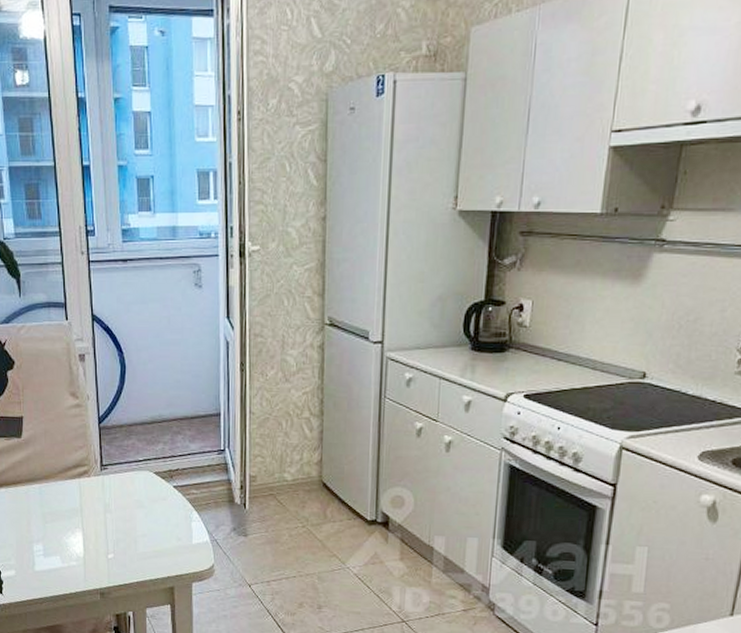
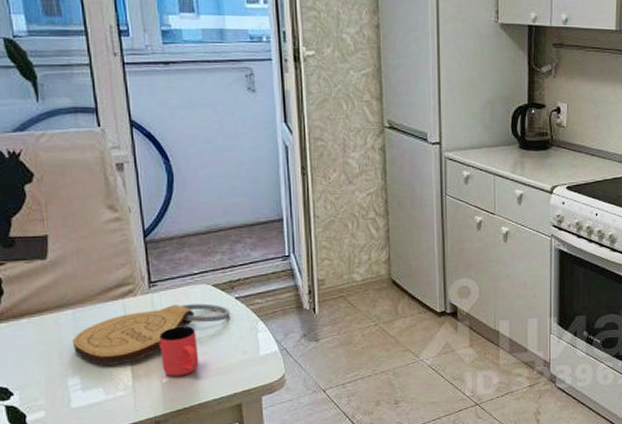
cutting board: none [38,488,168,537] -> present [72,303,230,366]
cup: none [107,508,139,554] -> present [159,326,199,377]

